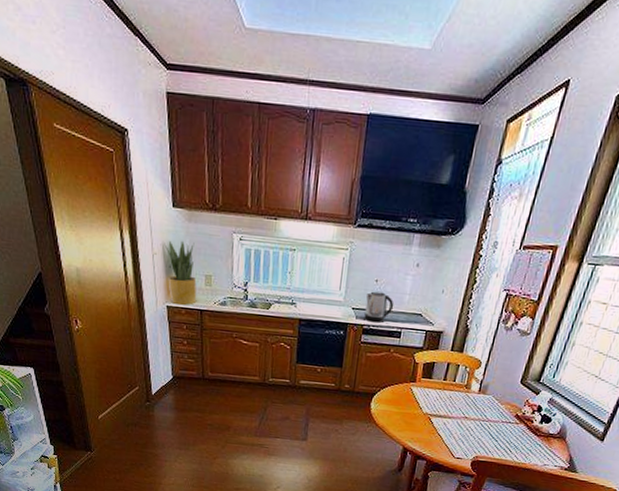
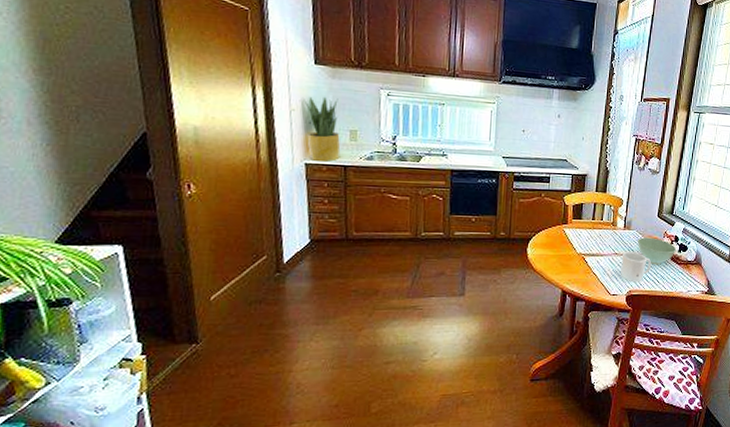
kettle: present [364,291,394,324] -> none [514,140,541,170]
mug: none [468,416,506,450] -> present [621,251,652,283]
bowl: none [491,403,538,435] -> present [637,237,677,265]

